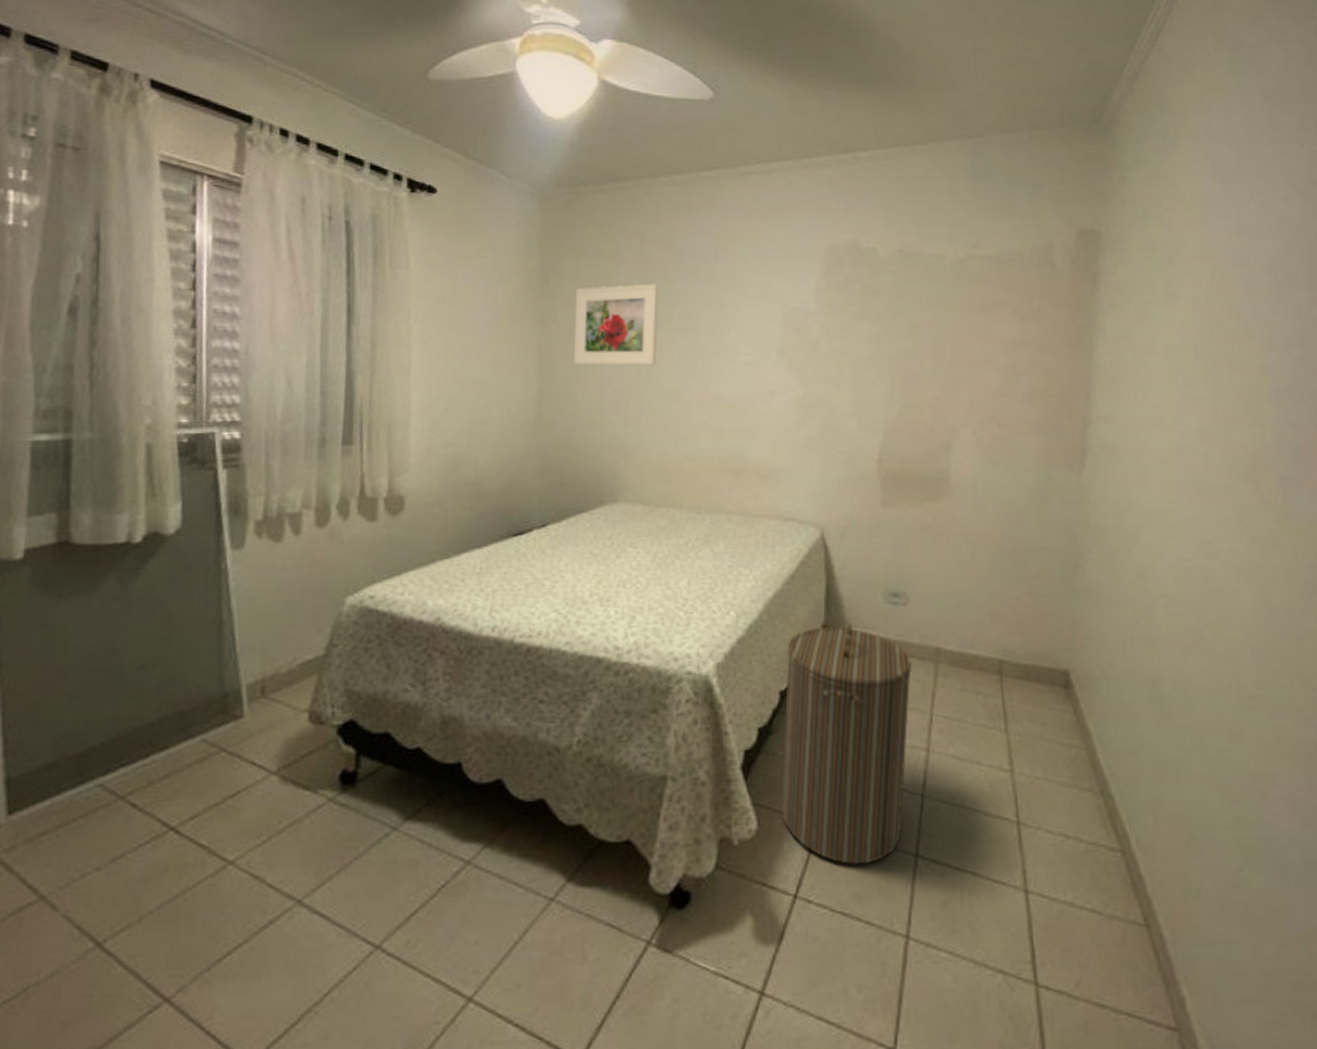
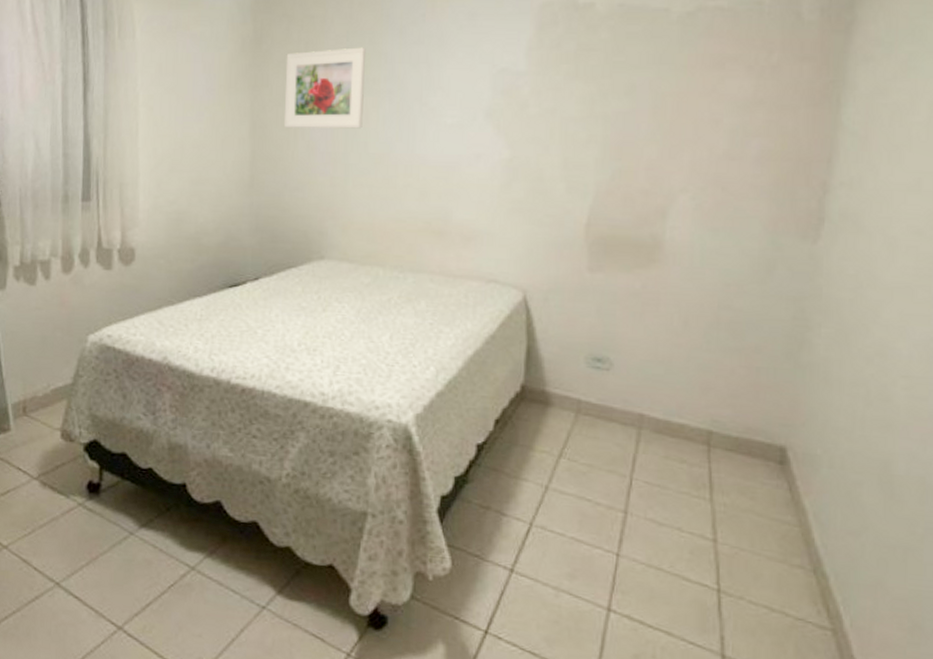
laundry hamper: present [781,623,913,864] -> none [475,384,614,612]

